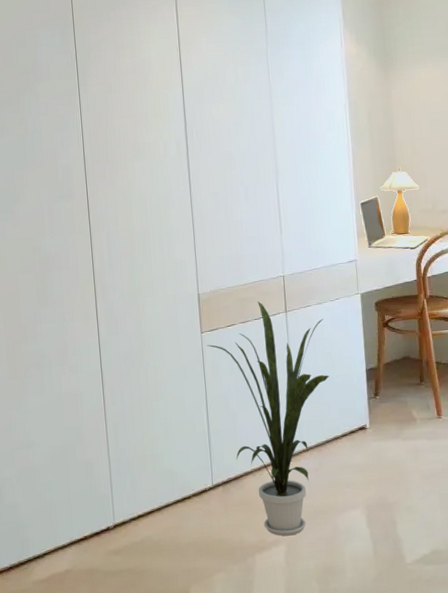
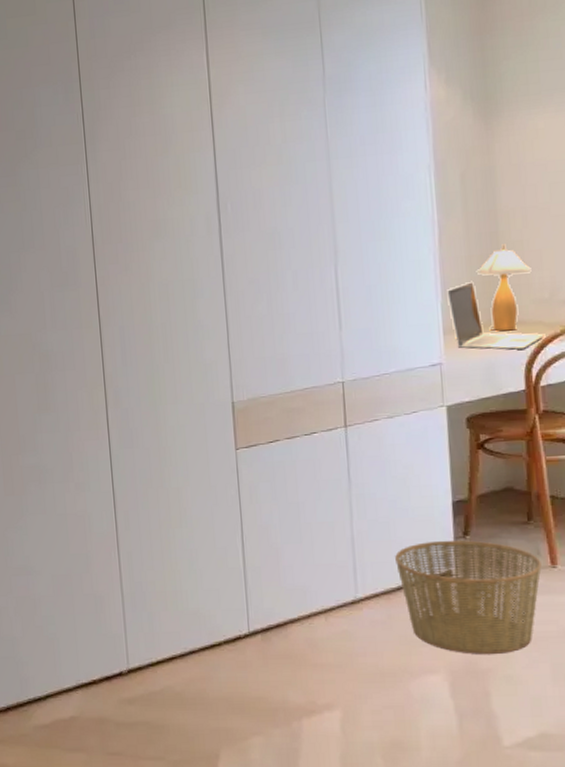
house plant: present [207,301,330,536] -> none [243,413,403,700]
basket: none [324,400,431,491] -> present [395,540,542,654]

